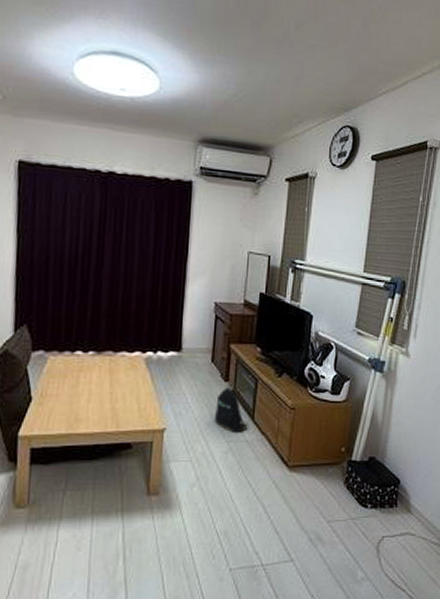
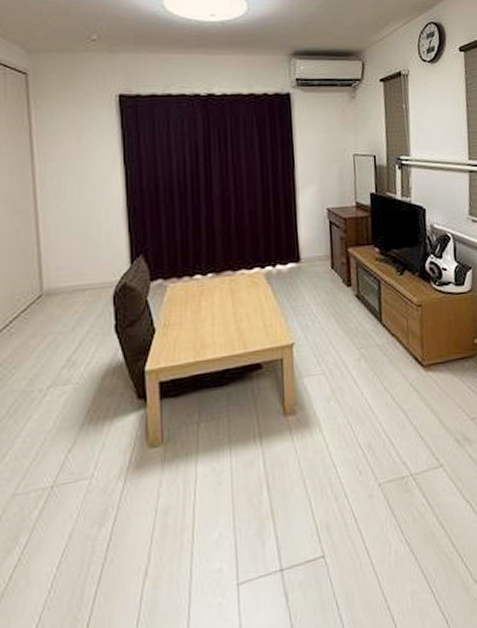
backpack: present [215,386,247,434] -> none [341,290,376,339]

